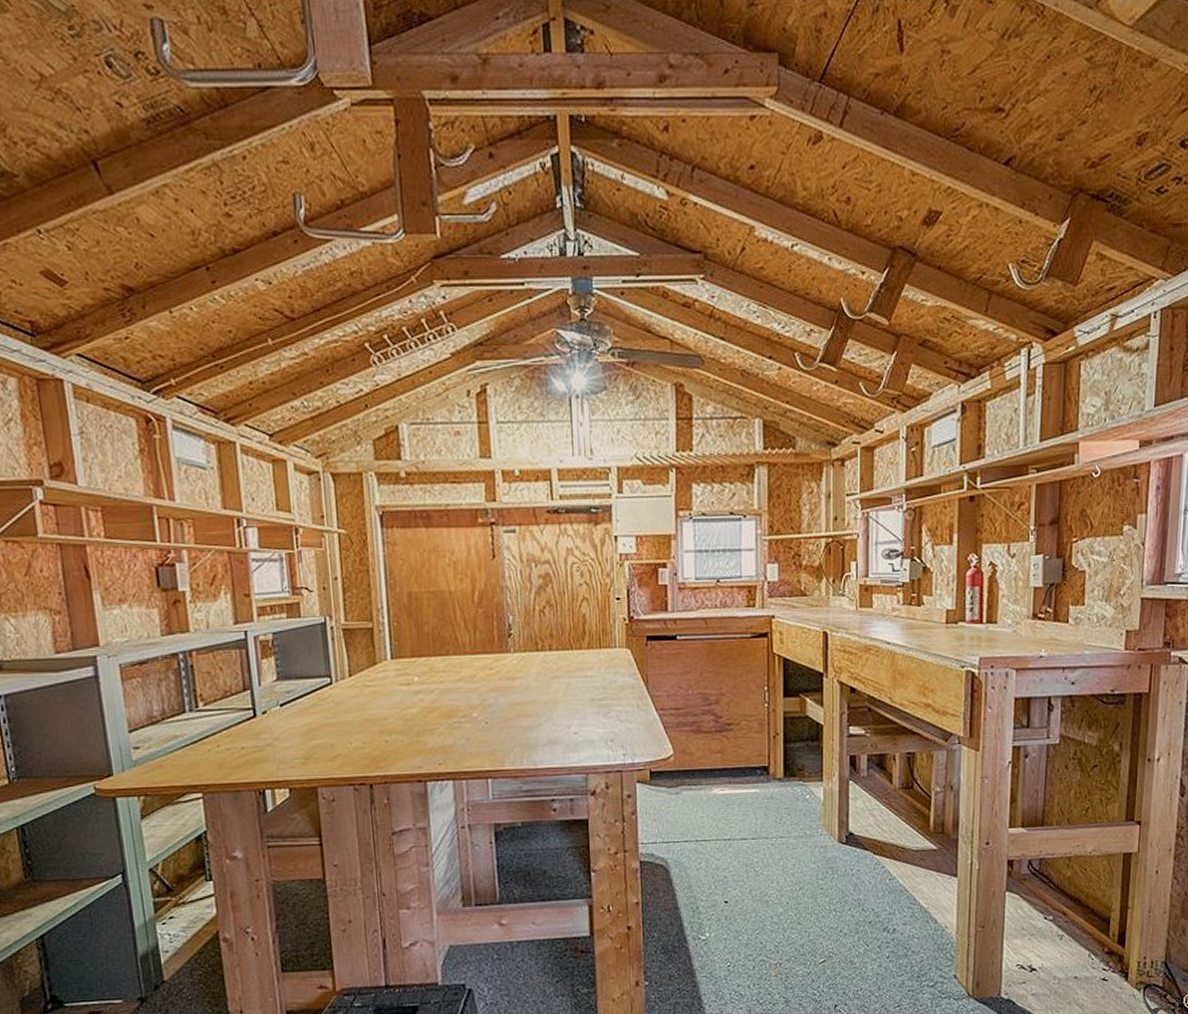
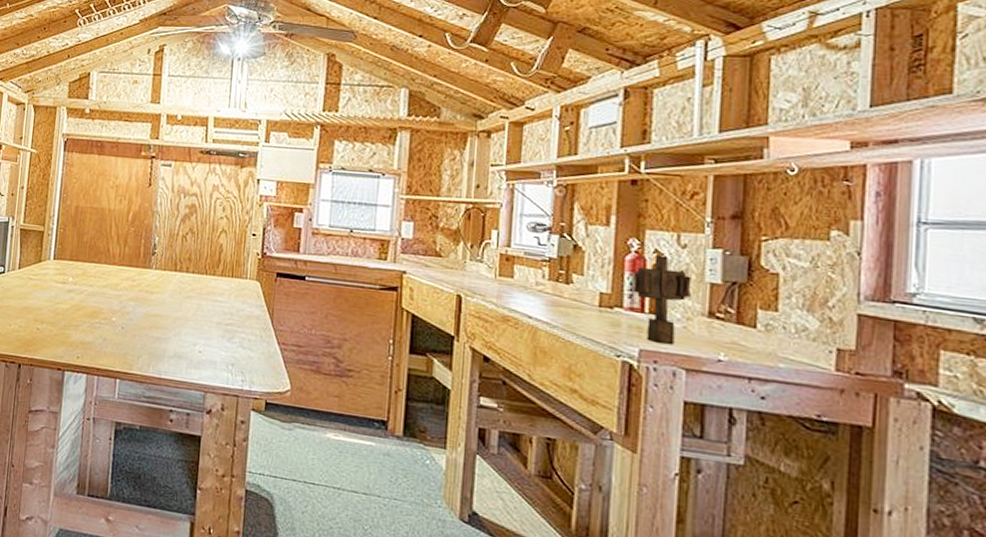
clamp: none [973,567,1020,650] -> present [633,255,692,346]

